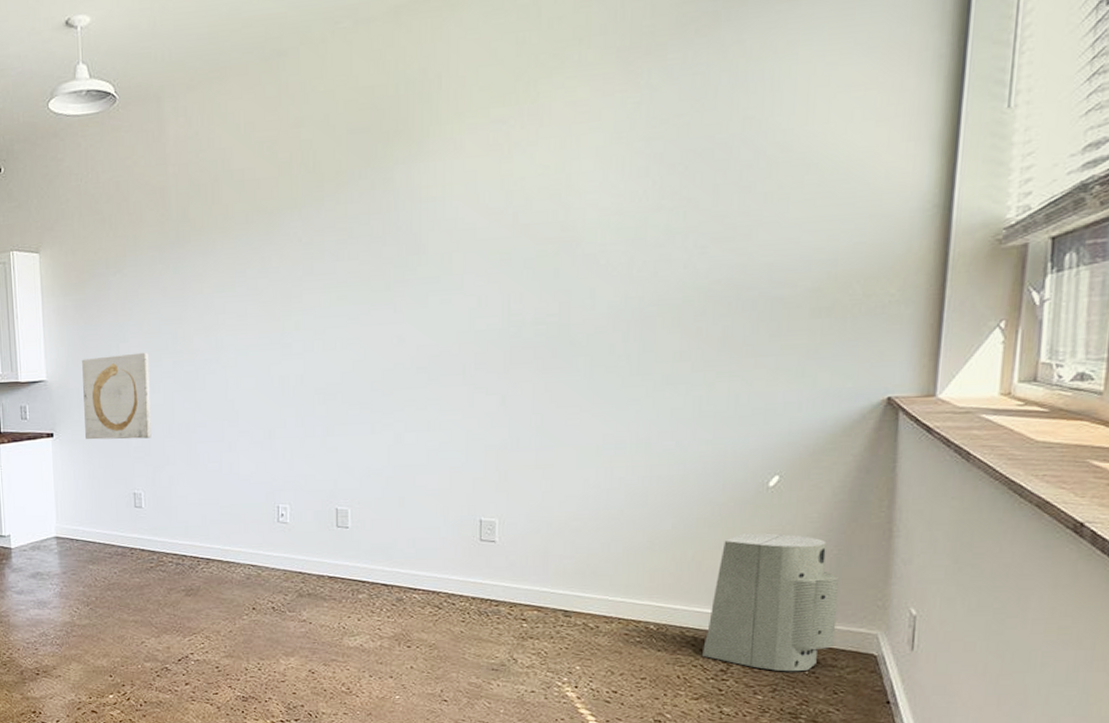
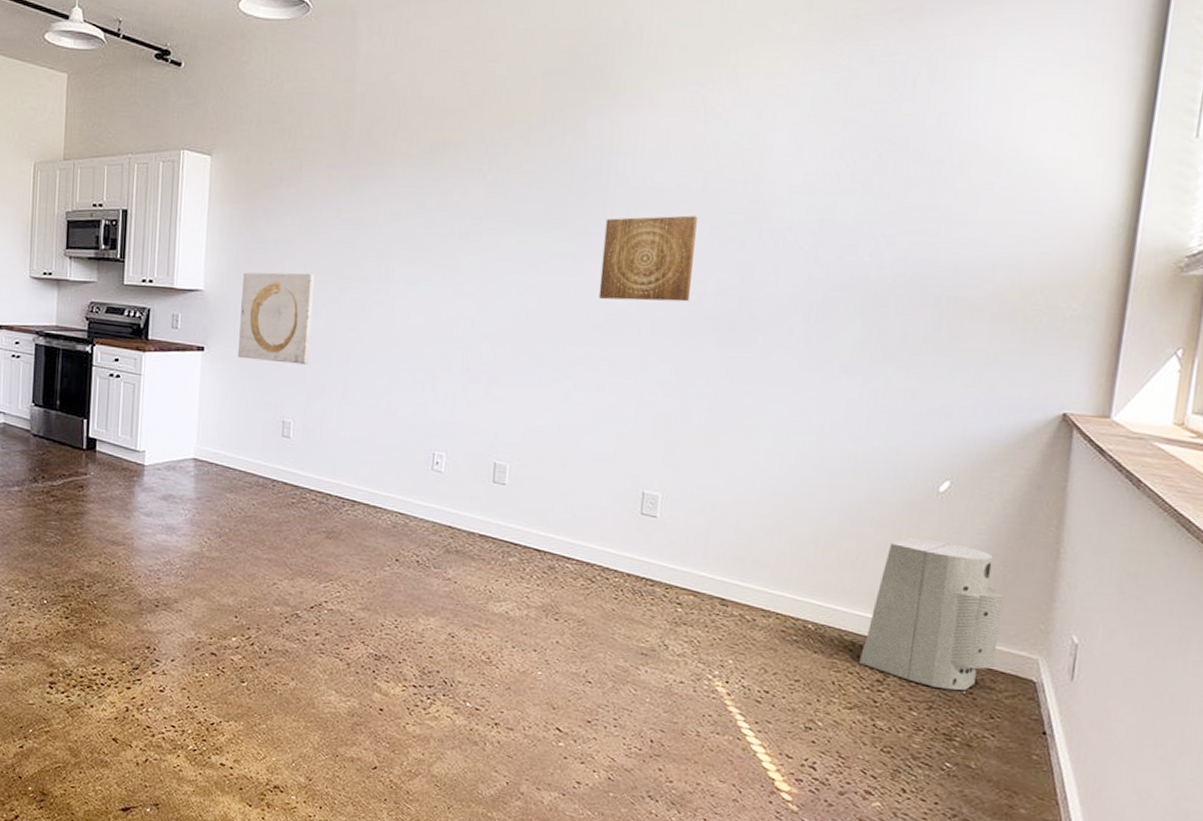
wall art: none [421,251,510,342] -> present [598,215,697,302]

